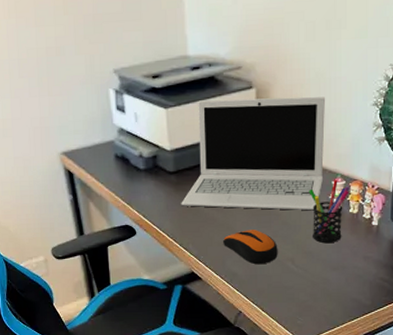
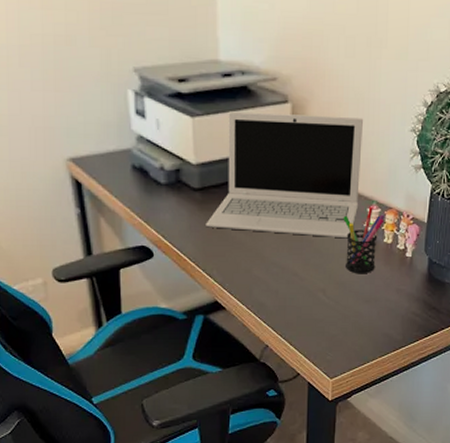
computer mouse: present [222,230,278,265] -> none [250,257,309,295]

